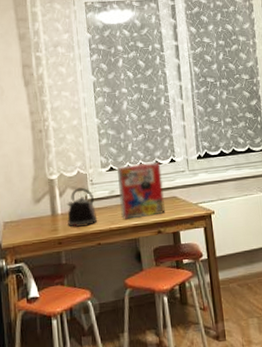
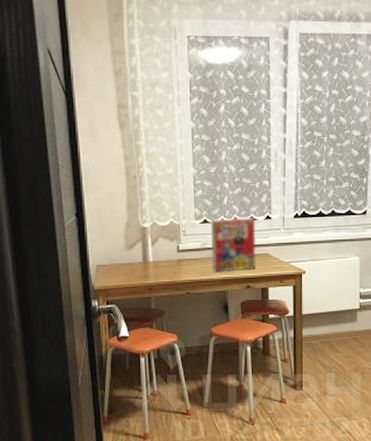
kettle: present [66,187,98,228] -> none [158,237,188,277]

